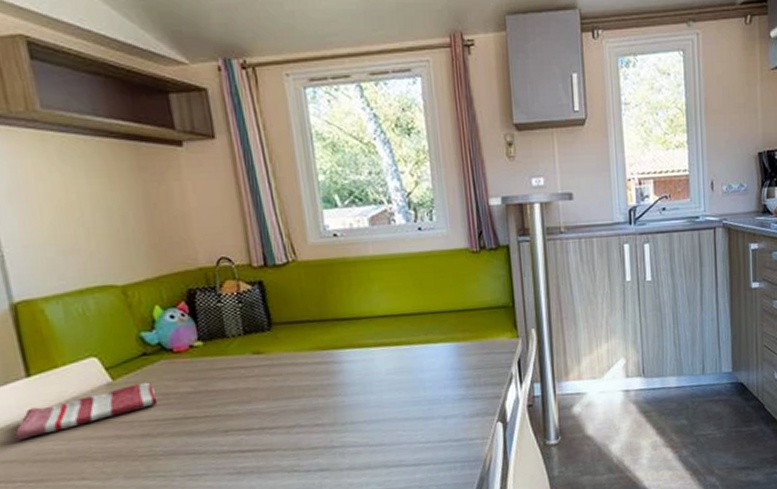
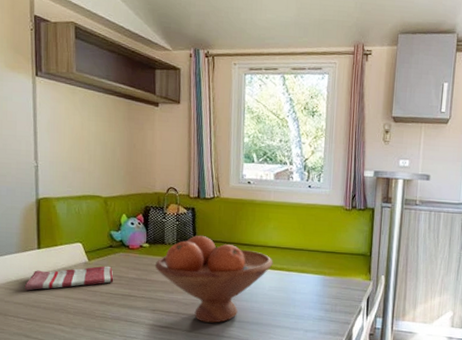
fruit bowl: none [216,317,387,434] -> present [154,235,273,323]

